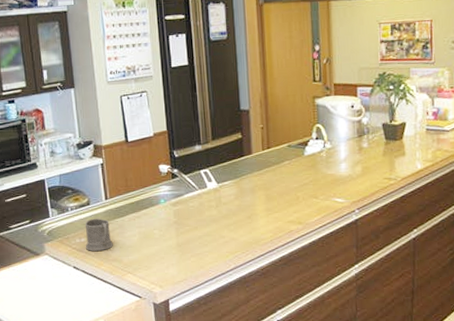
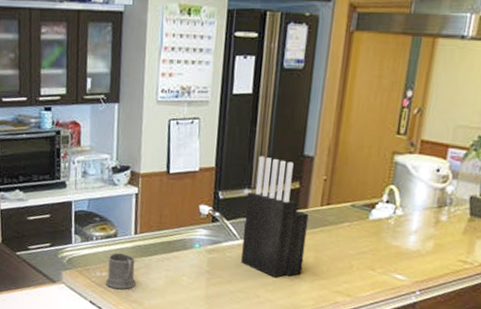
knife block: none [198,115,257,218] -> present [241,156,309,277]

